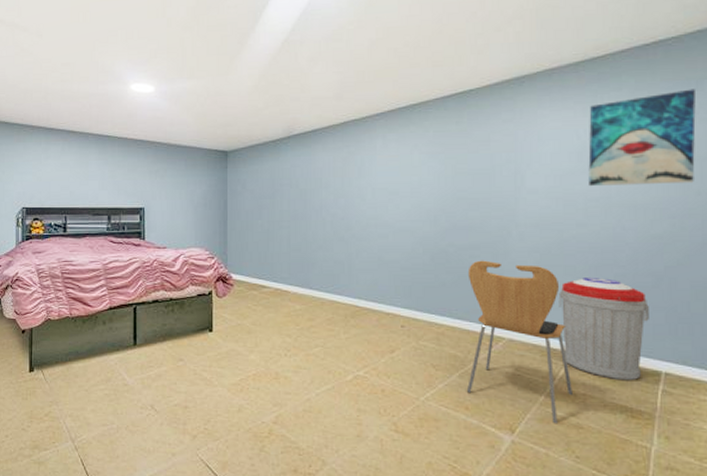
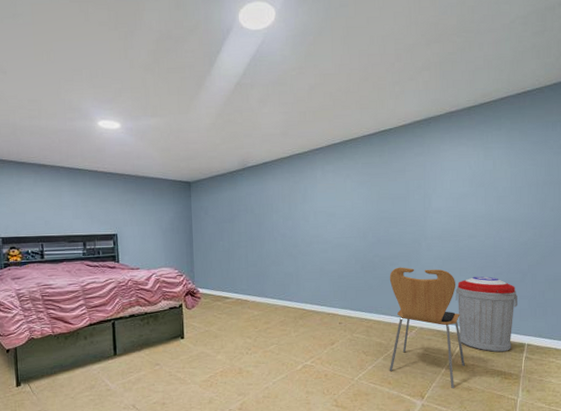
wall art: present [588,89,696,187] -> none [477,129,551,206]

